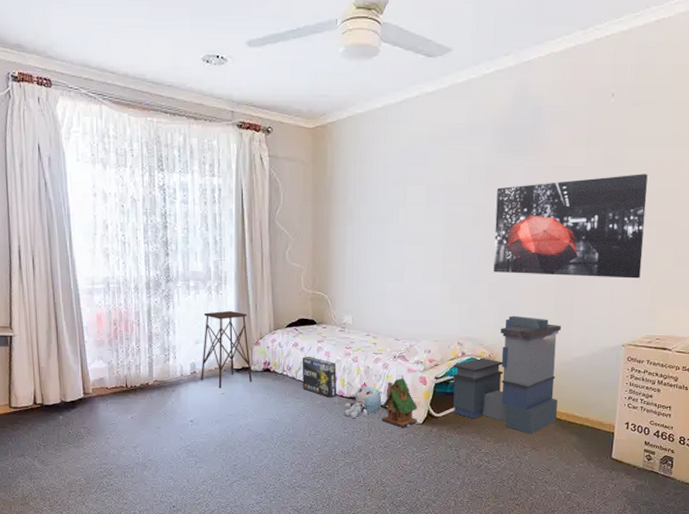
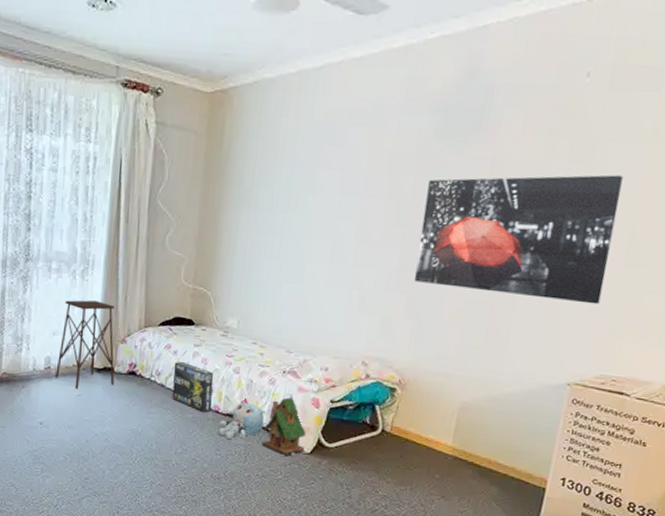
storage bin: present [452,315,561,434] -> none [349,335,492,479]

